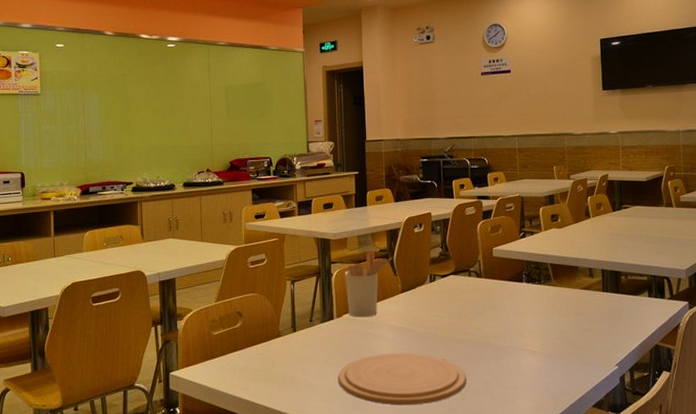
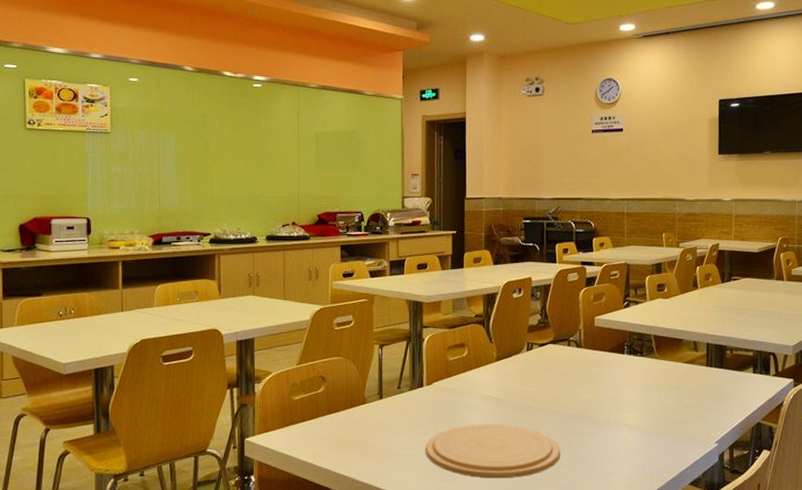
utensil holder: present [345,250,393,318] -> none [437,314,489,386]

